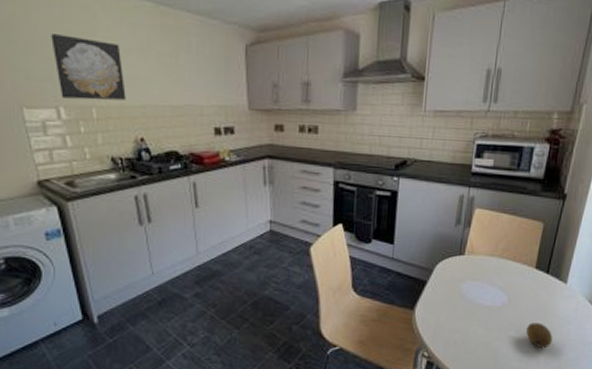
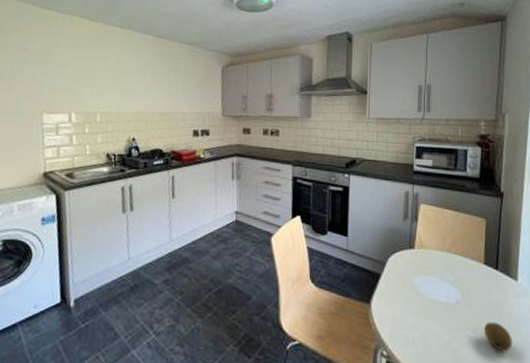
wall art: present [51,34,126,101] -> none [73,58,126,108]

